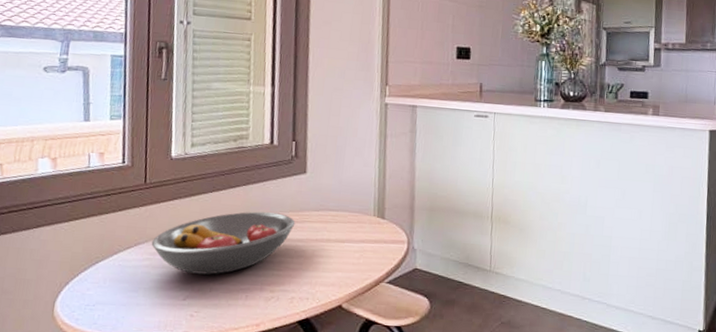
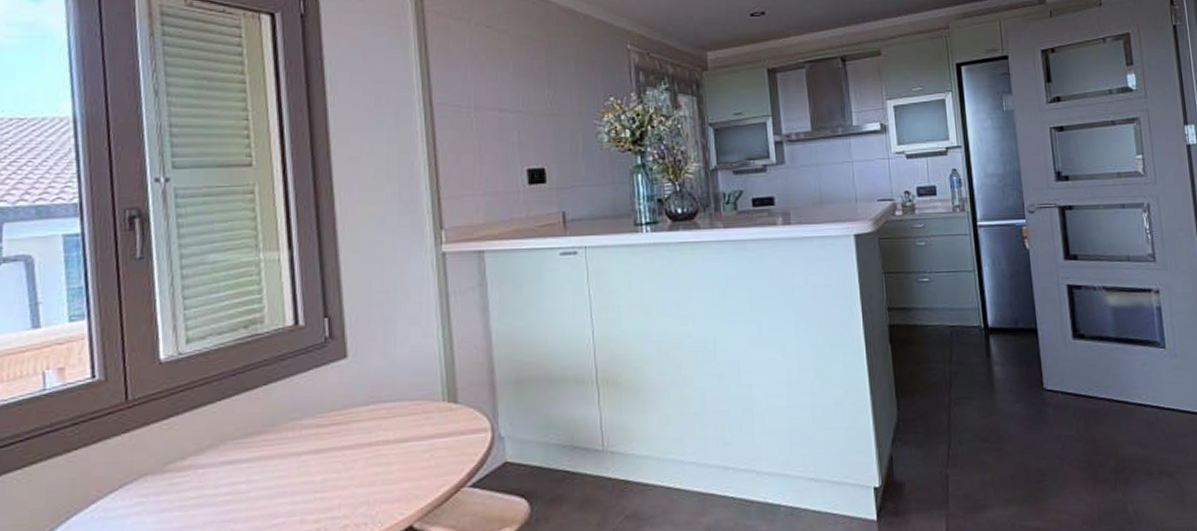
fruit bowl: present [151,211,296,275] -> none [142,415,339,514]

